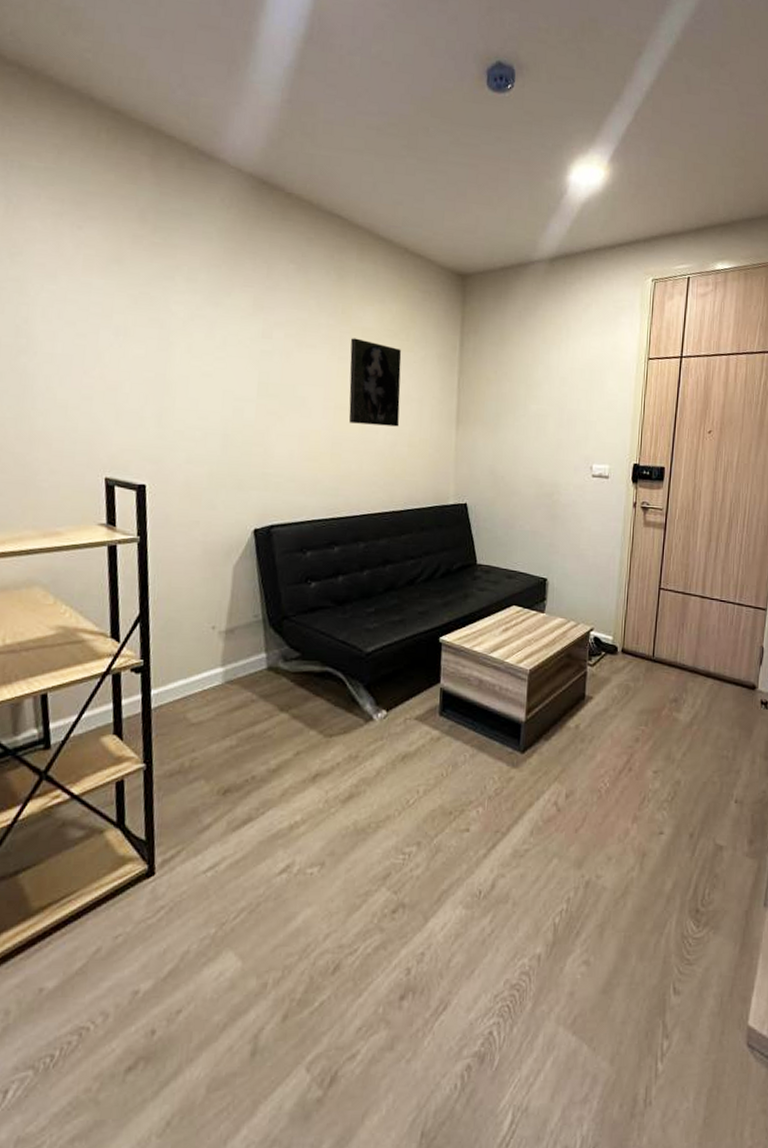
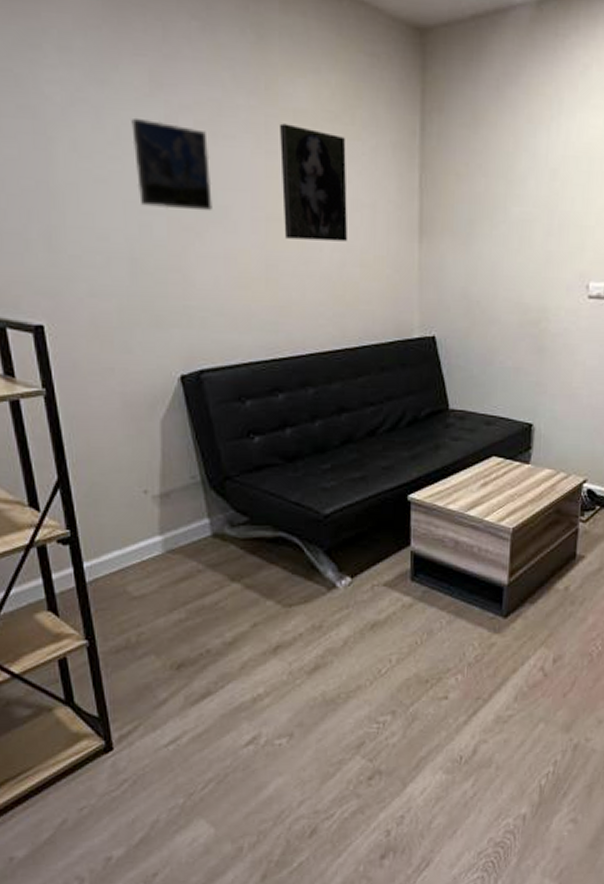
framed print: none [235,330,295,401] -> present [131,117,212,212]

